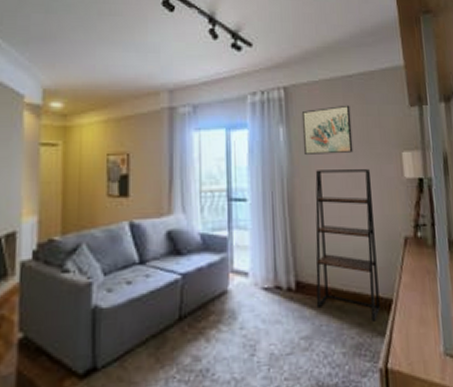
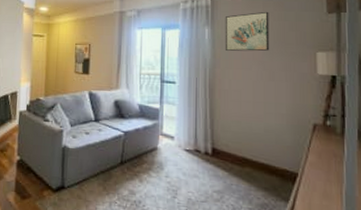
shelving unit: present [315,169,380,322] -> none [228,63,286,189]

